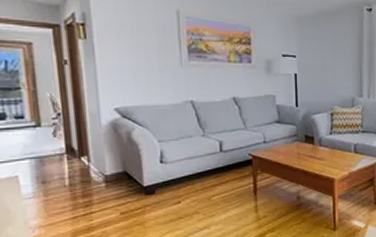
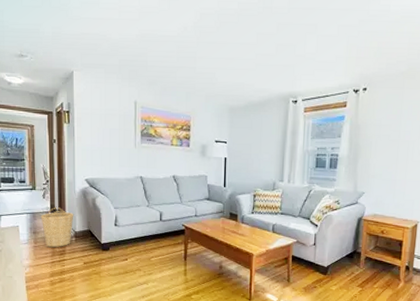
basket: none [51,147,102,200] -> present [40,207,74,248]

